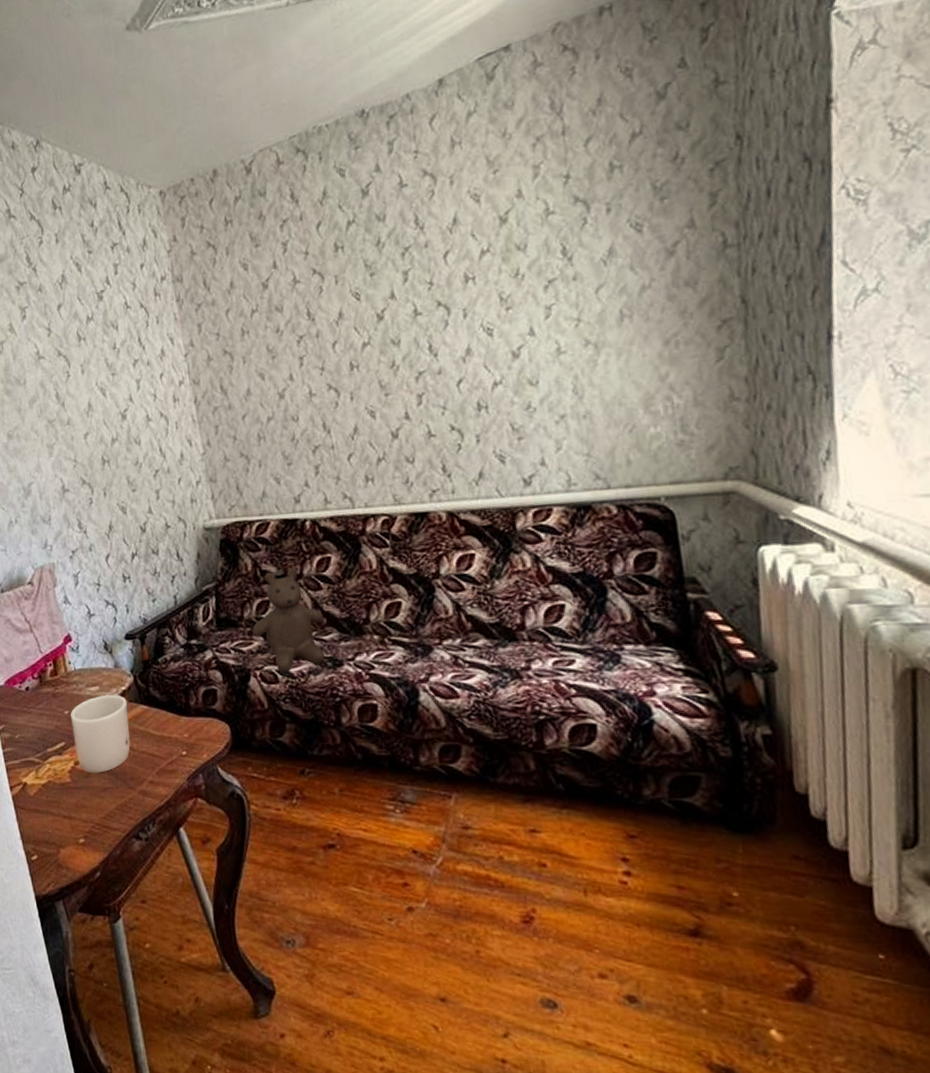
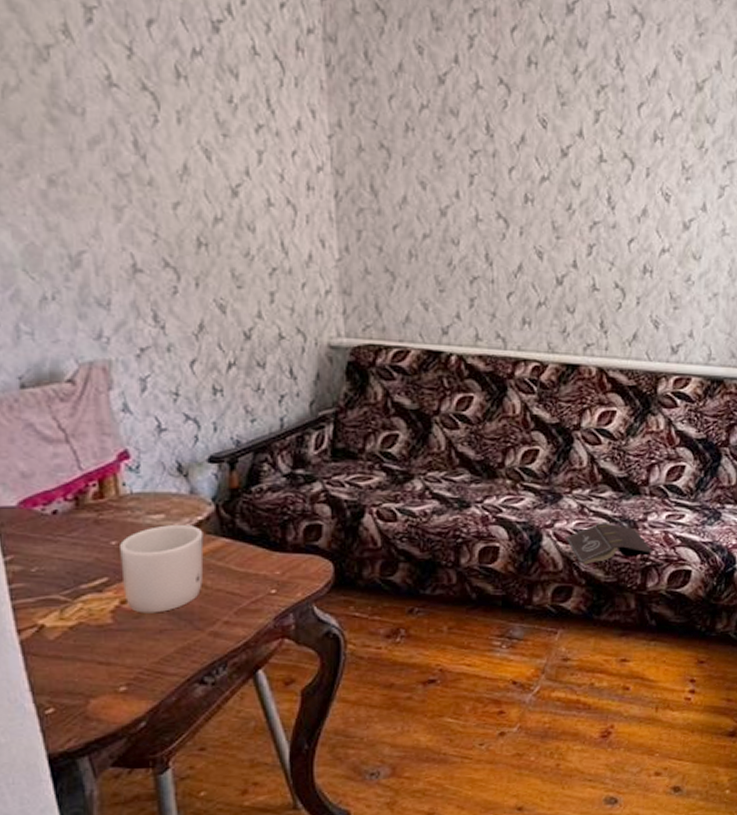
teddy bear: present [252,567,325,674] -> none [374,402,456,512]
book: none [442,672,545,721] -> present [564,521,654,565]

